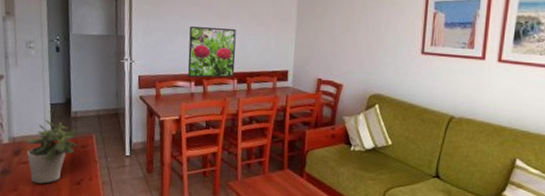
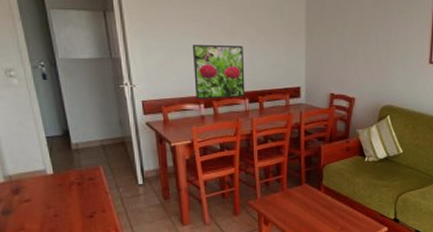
potted plant: present [26,119,78,184] -> none [24,153,85,220]

